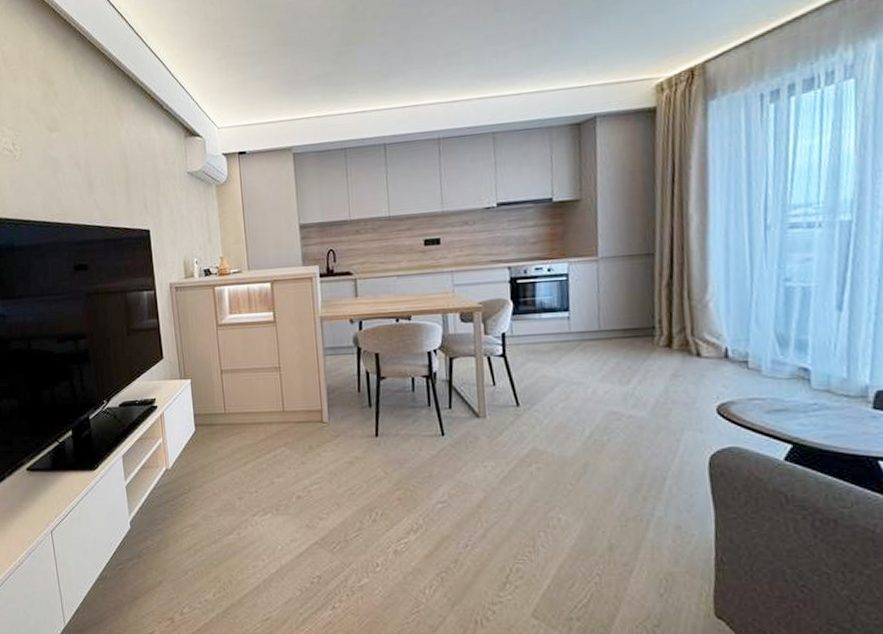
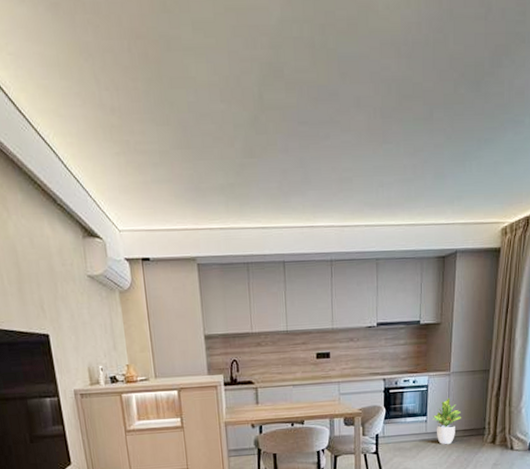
potted plant: none [575,289,618,348] -> present [431,398,461,445]

